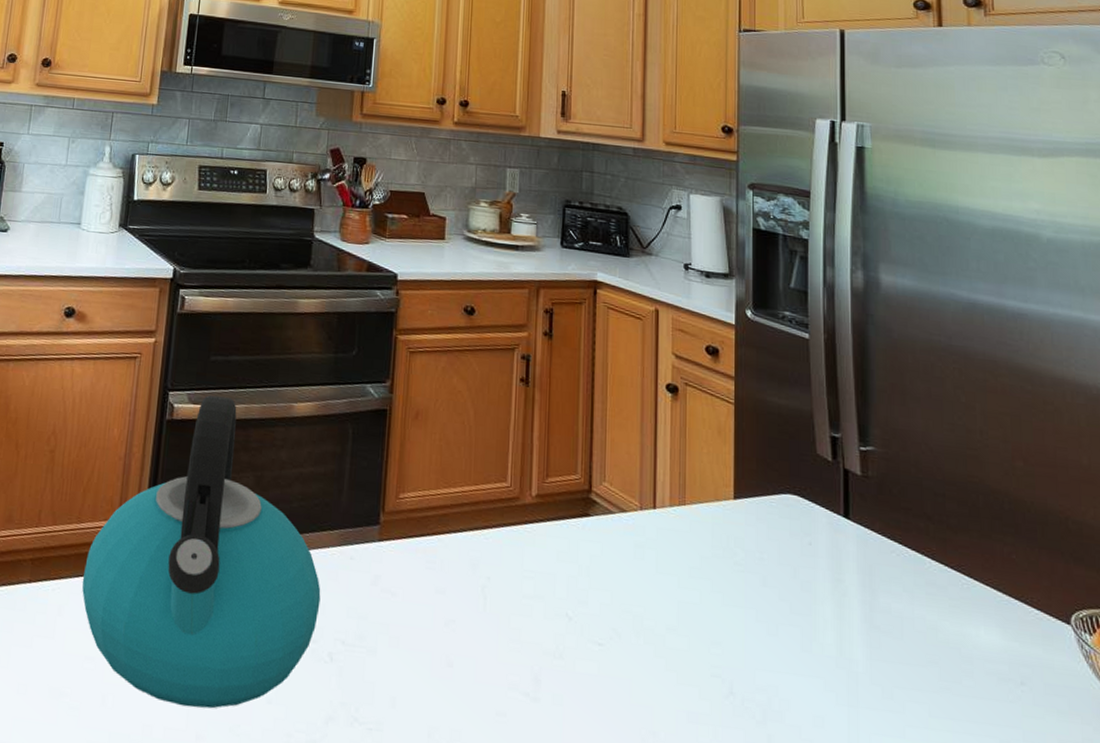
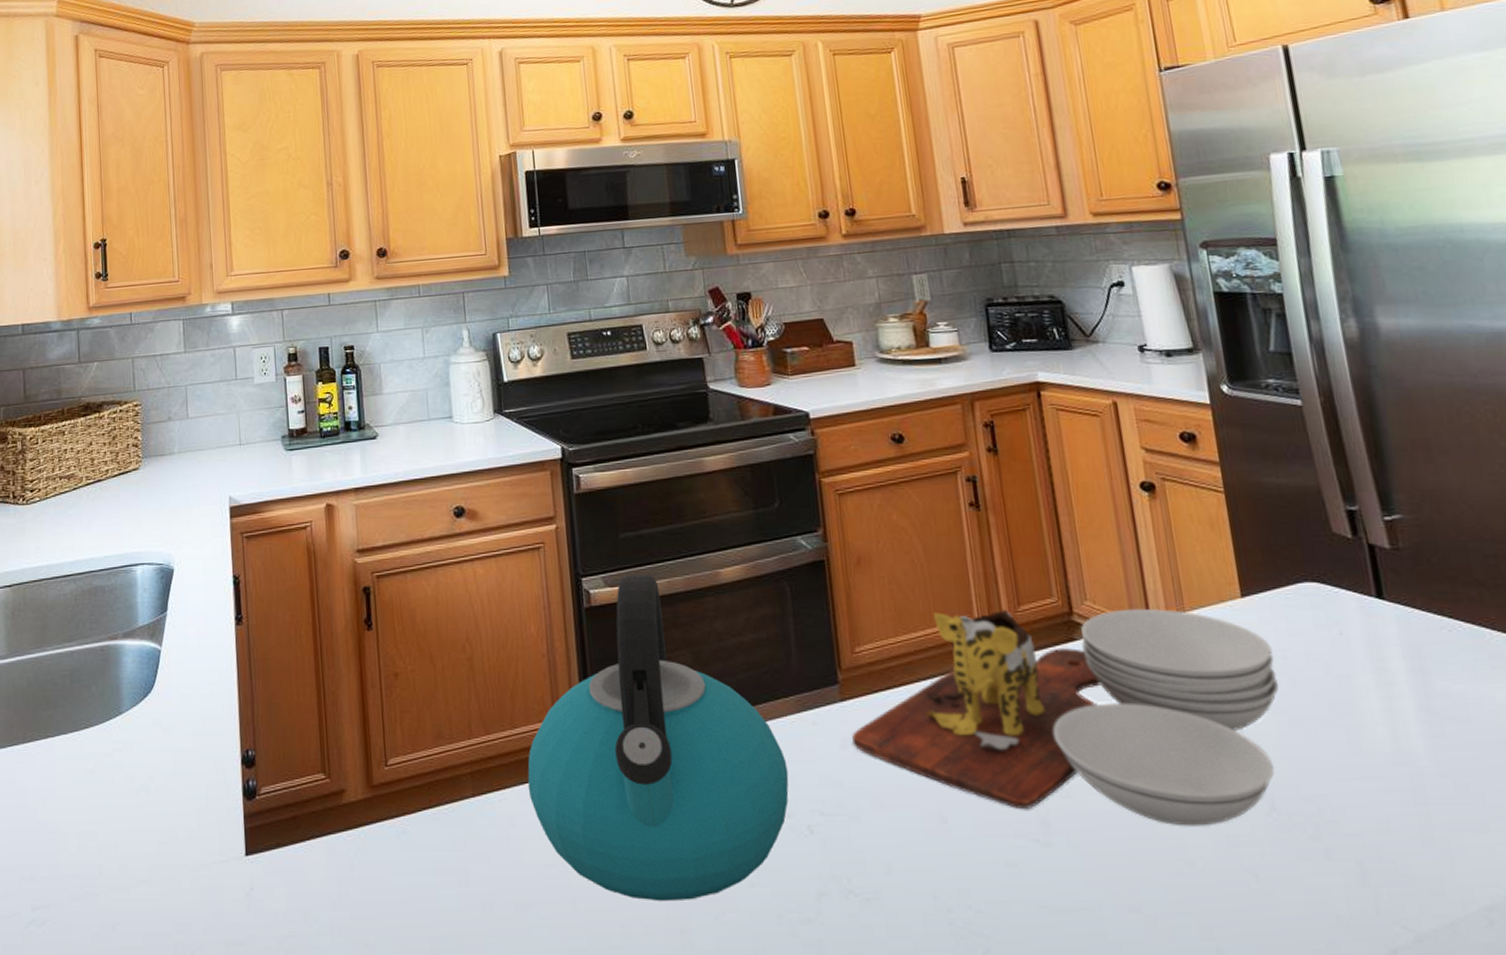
cutting board: none [382,472,753,701] -> present [852,608,1280,826]

